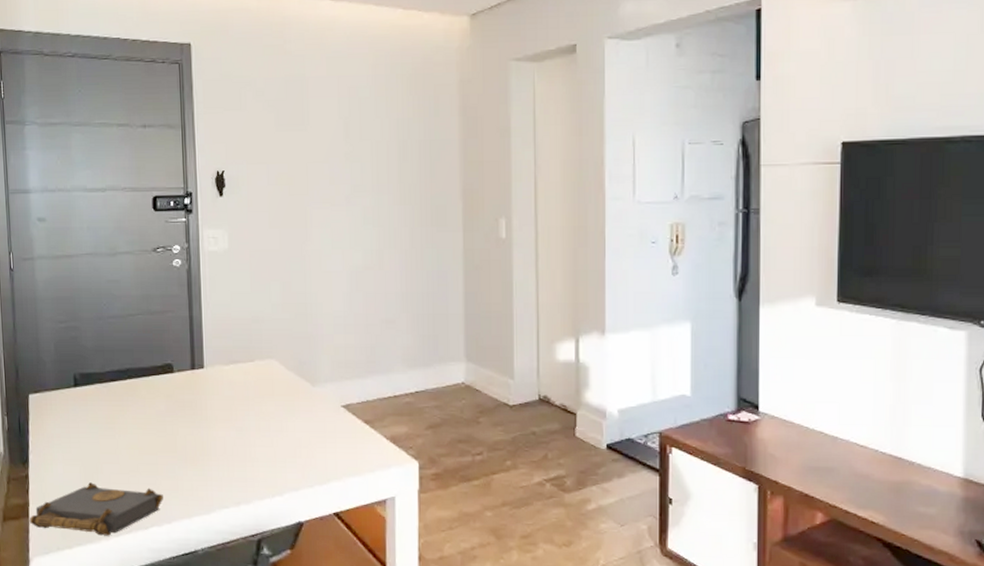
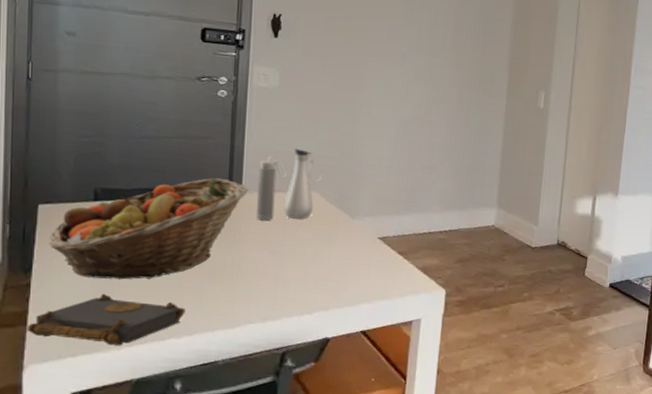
fruit basket: none [40,353,211,467] -> present [49,177,249,280]
water bottle: none [217,314,279,394] -> present [255,149,322,220]

